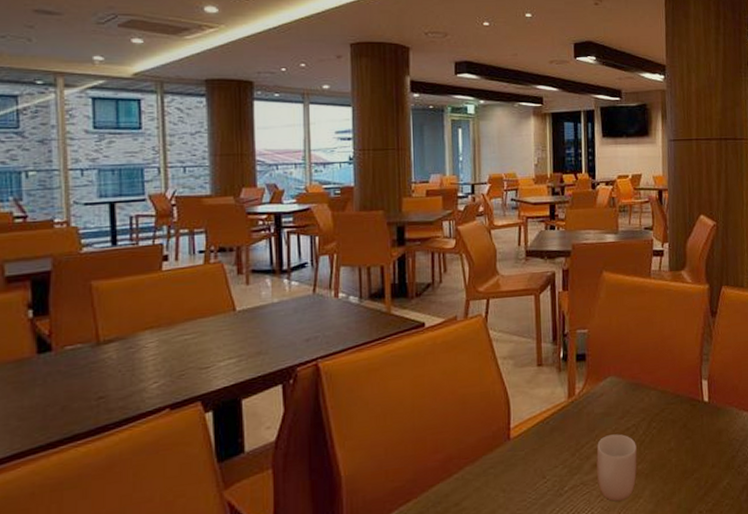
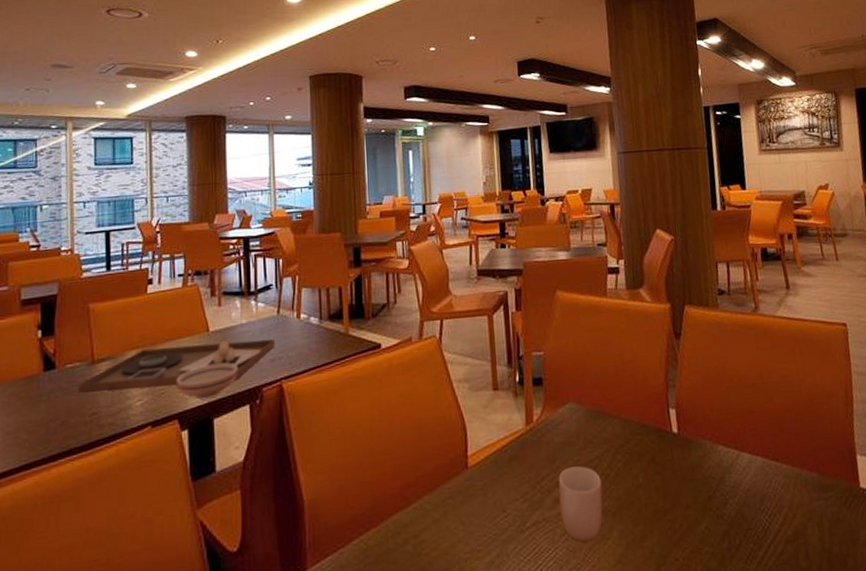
platter: none [81,318,310,376] -> present [78,338,274,393]
bowl: none [199,342,268,380] -> present [177,362,237,398]

